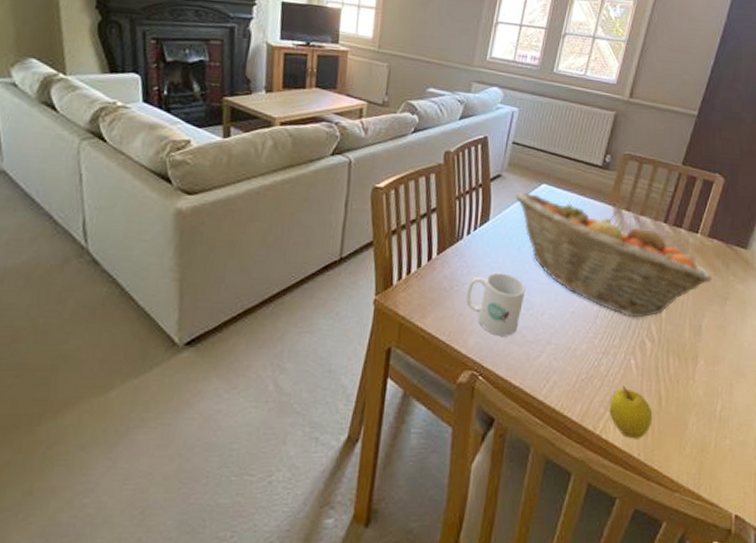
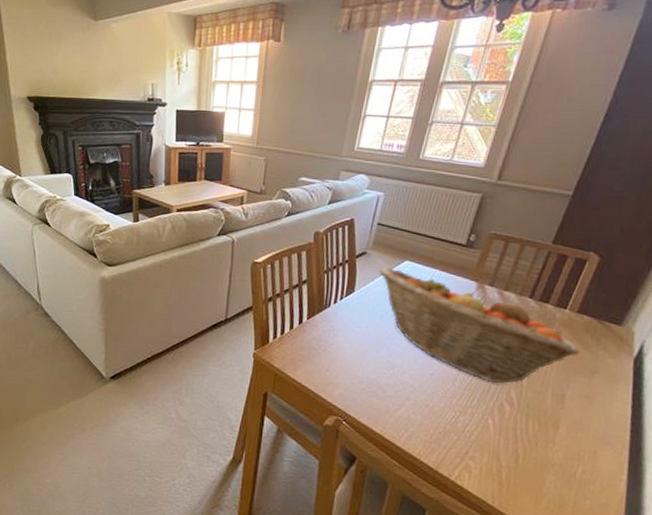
mug: present [466,272,525,336] -> none [332,336,387,391]
apple: present [609,385,653,439] -> none [464,441,509,489]

